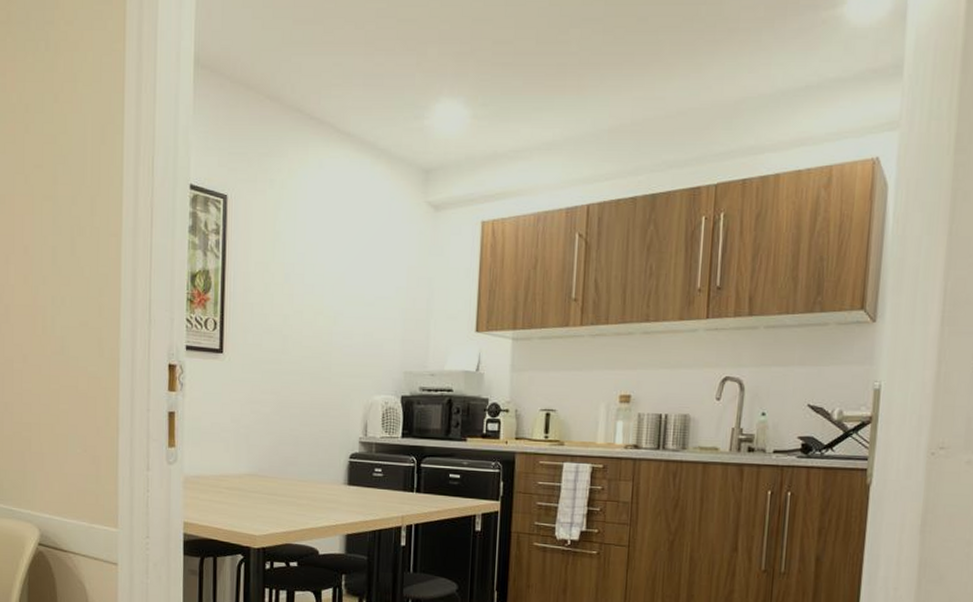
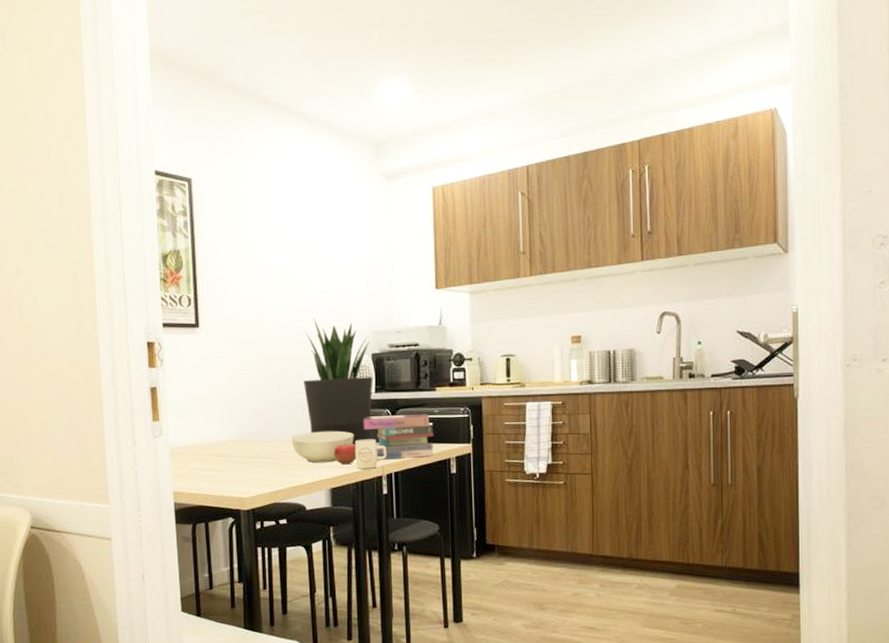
bowl: none [309,473,376,507] -> present [291,431,355,463]
planter: none [327,352,401,492] -> present [304,317,373,446]
fruit: none [352,485,376,510] -> present [333,440,356,464]
mug: none [374,485,409,518] -> present [354,439,387,469]
books: none [385,462,461,511] -> present [363,413,434,460]

